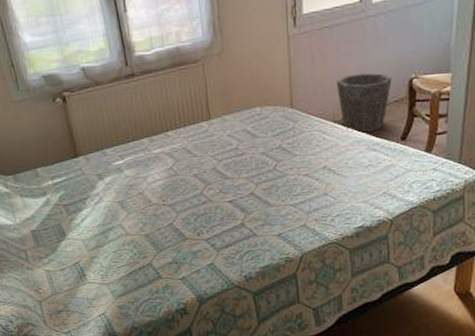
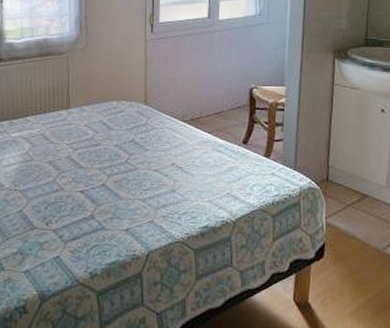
waste bin: present [336,73,392,133] -> none [186,79,235,134]

